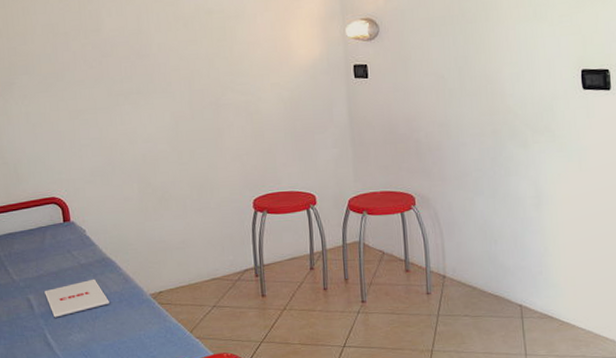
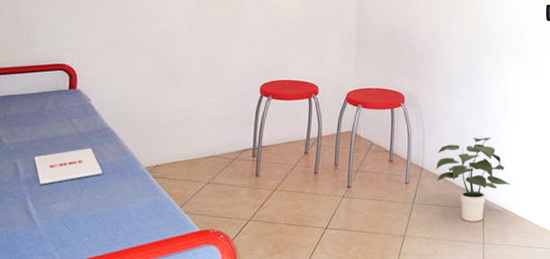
potted plant: none [460,235,553,332] -> present [435,137,511,222]

